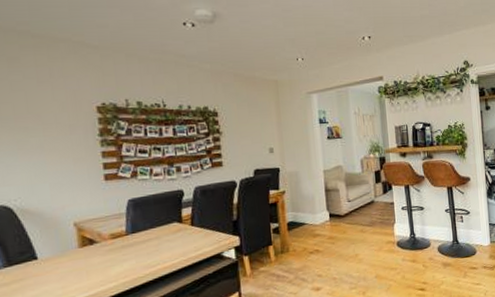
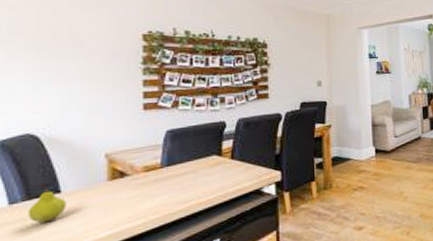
fruit: none [10,251,44,287] -> present [28,183,66,224]

